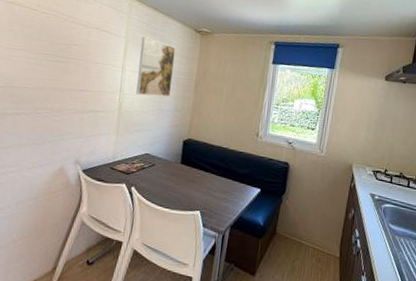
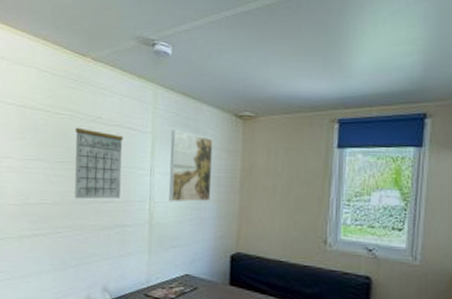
calendar: none [55,26,101,89] -> present [74,127,124,199]

